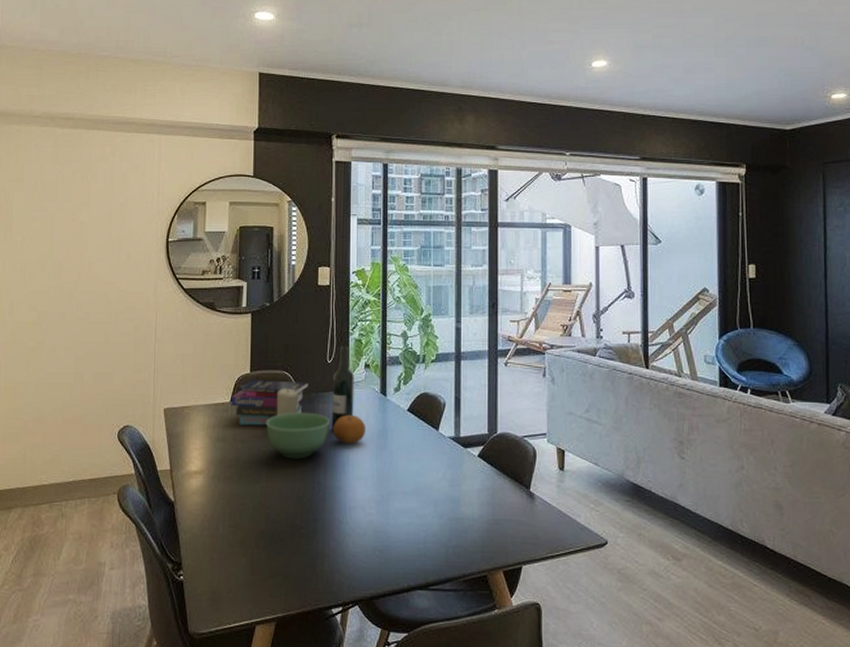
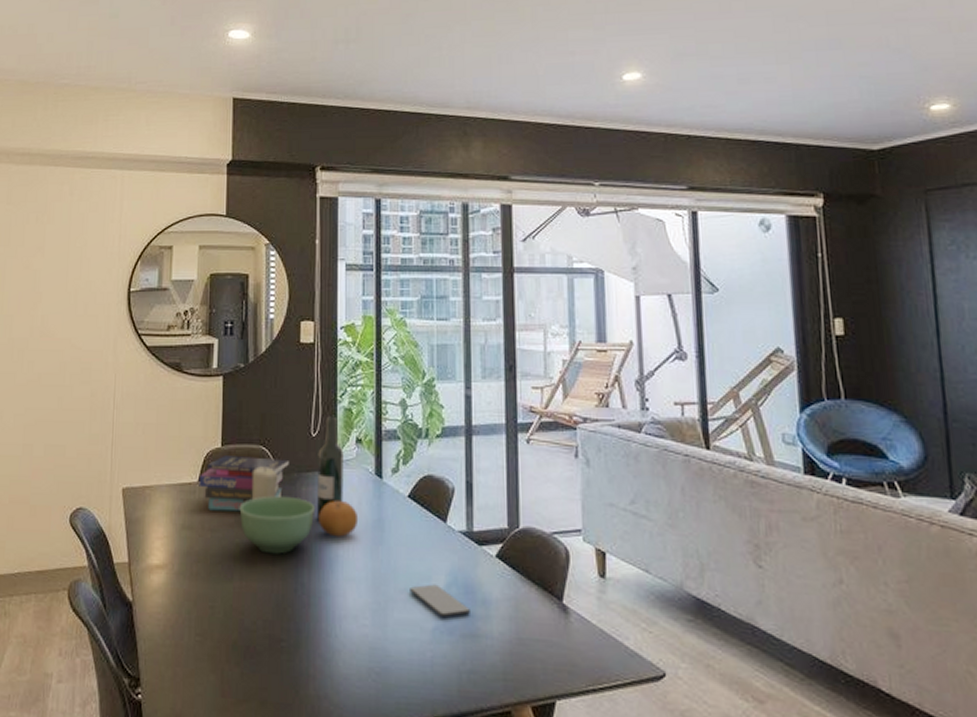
smartphone: none [408,479,456,506] -> present [410,584,470,619]

